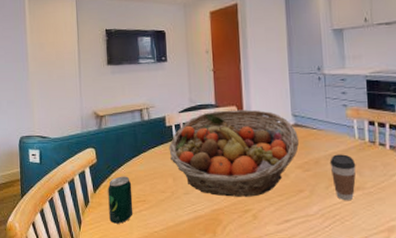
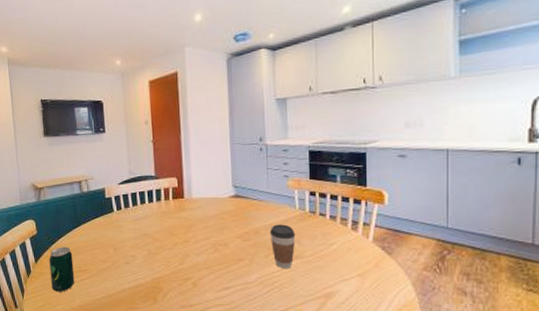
fruit basket: present [169,109,300,197] -> none [109,180,240,266]

